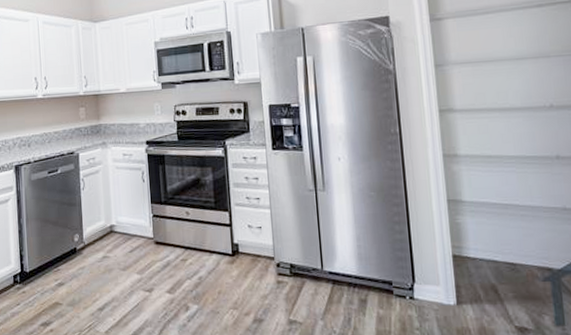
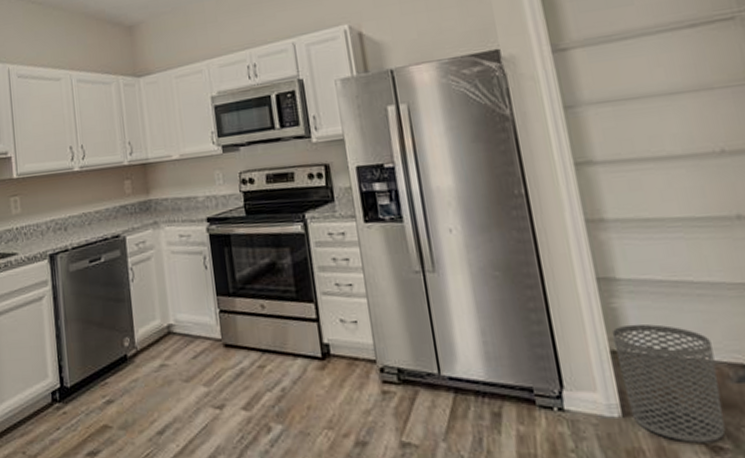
waste bin: none [455,235,531,325] -> present [611,323,726,443]

